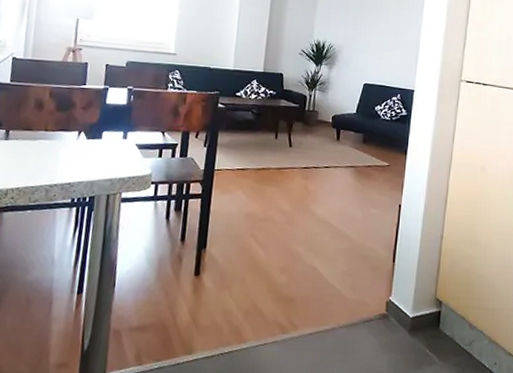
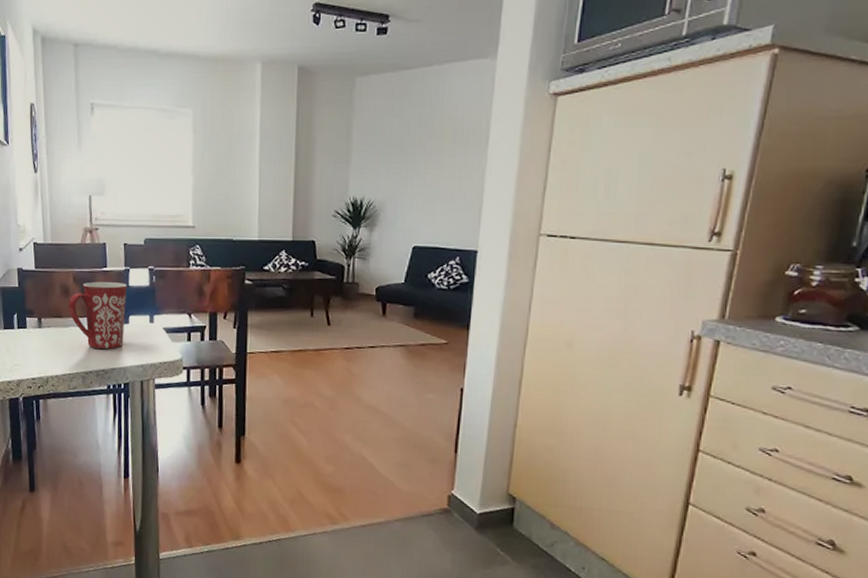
mug: none [40,97,105,163] -> present [69,282,128,349]

